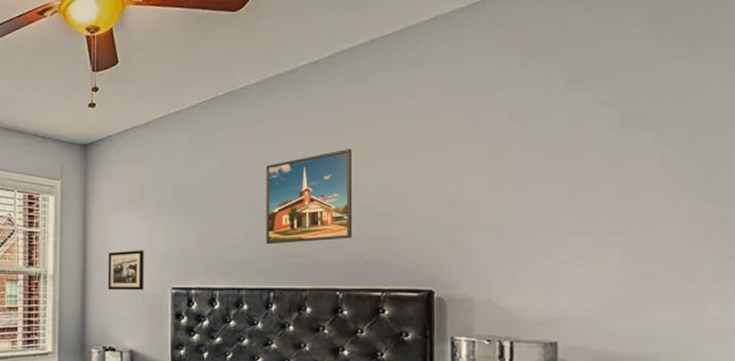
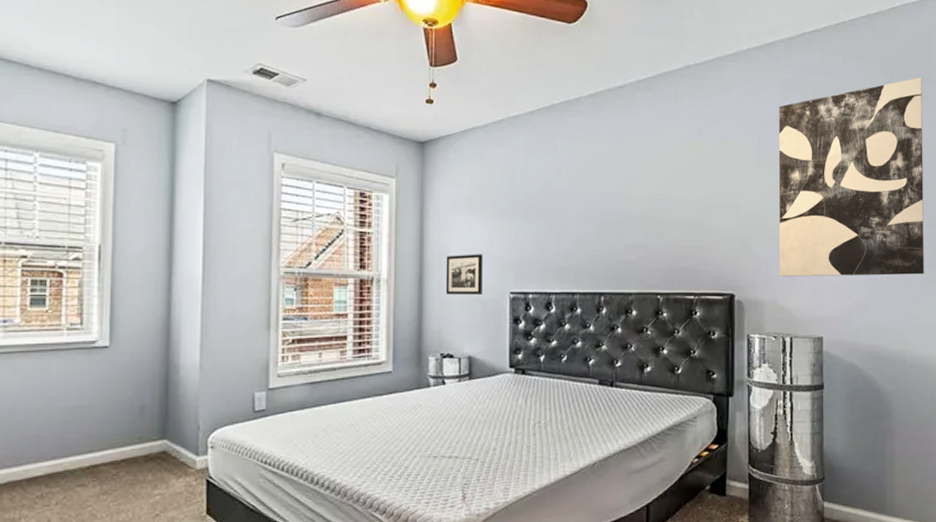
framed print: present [266,148,352,245] -> none [597,163,670,251]
wall art: none [492,16,717,270] -> present [778,77,924,277]

